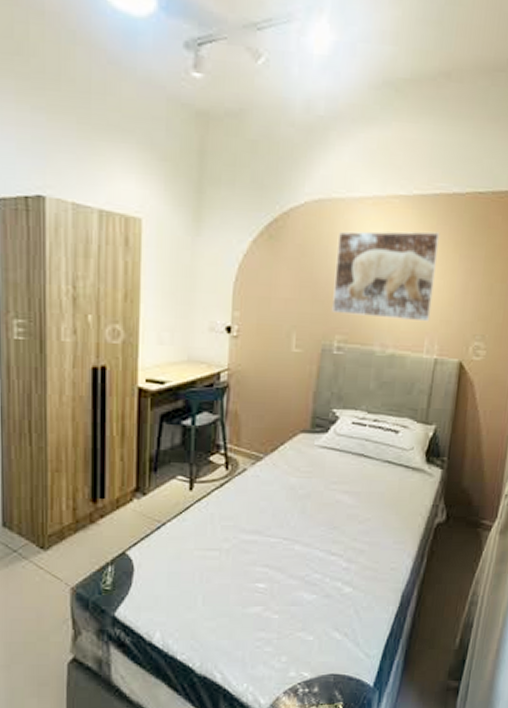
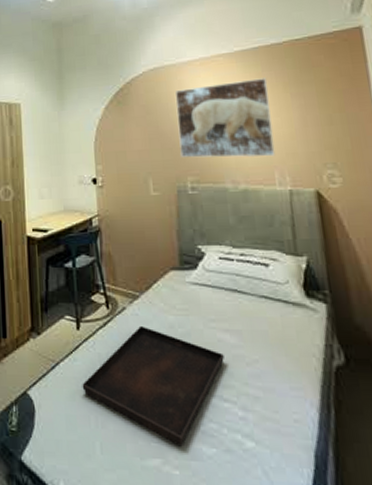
serving tray: none [189,486,339,595] -> present [82,325,224,447]

